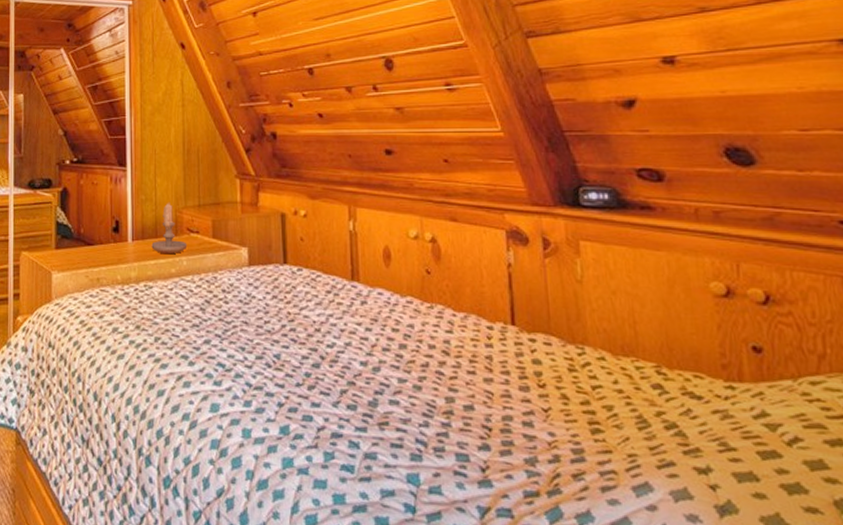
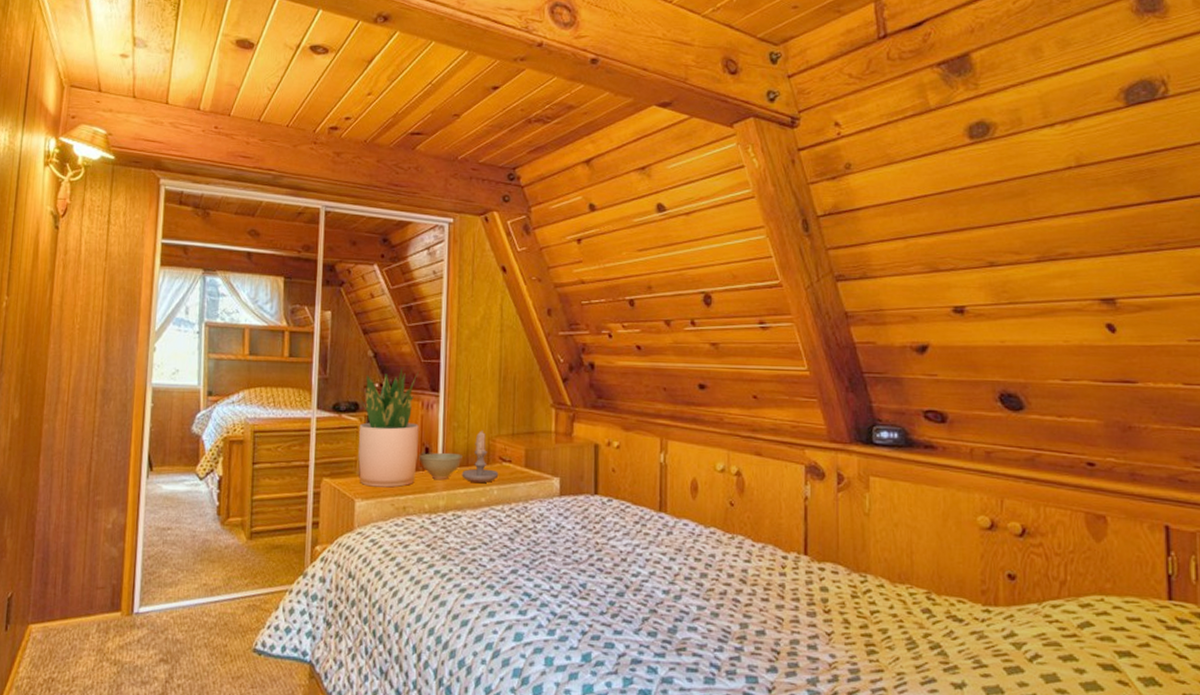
planter: none [51,144,108,260] -> present [358,368,419,488]
bowl: none [110,225,151,251] -> present [419,452,462,479]

